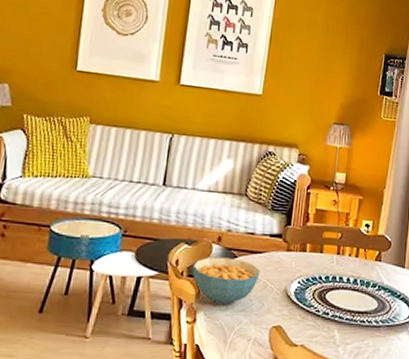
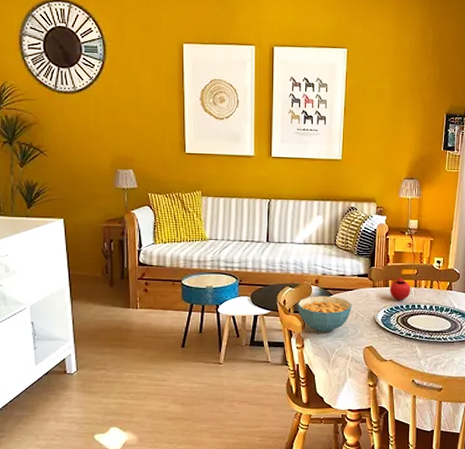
fruit: none [306,241,333,270] -> present [389,277,411,301]

